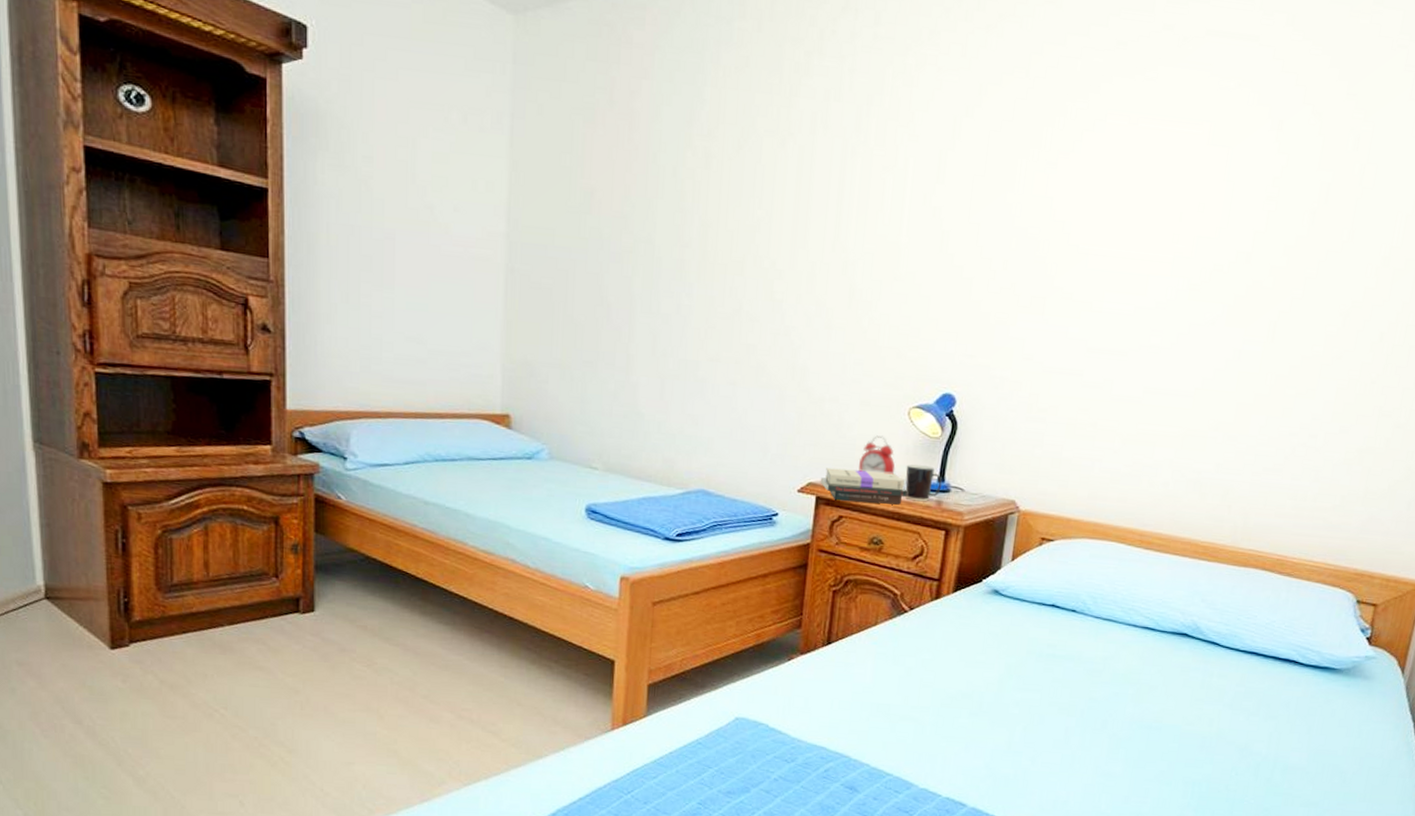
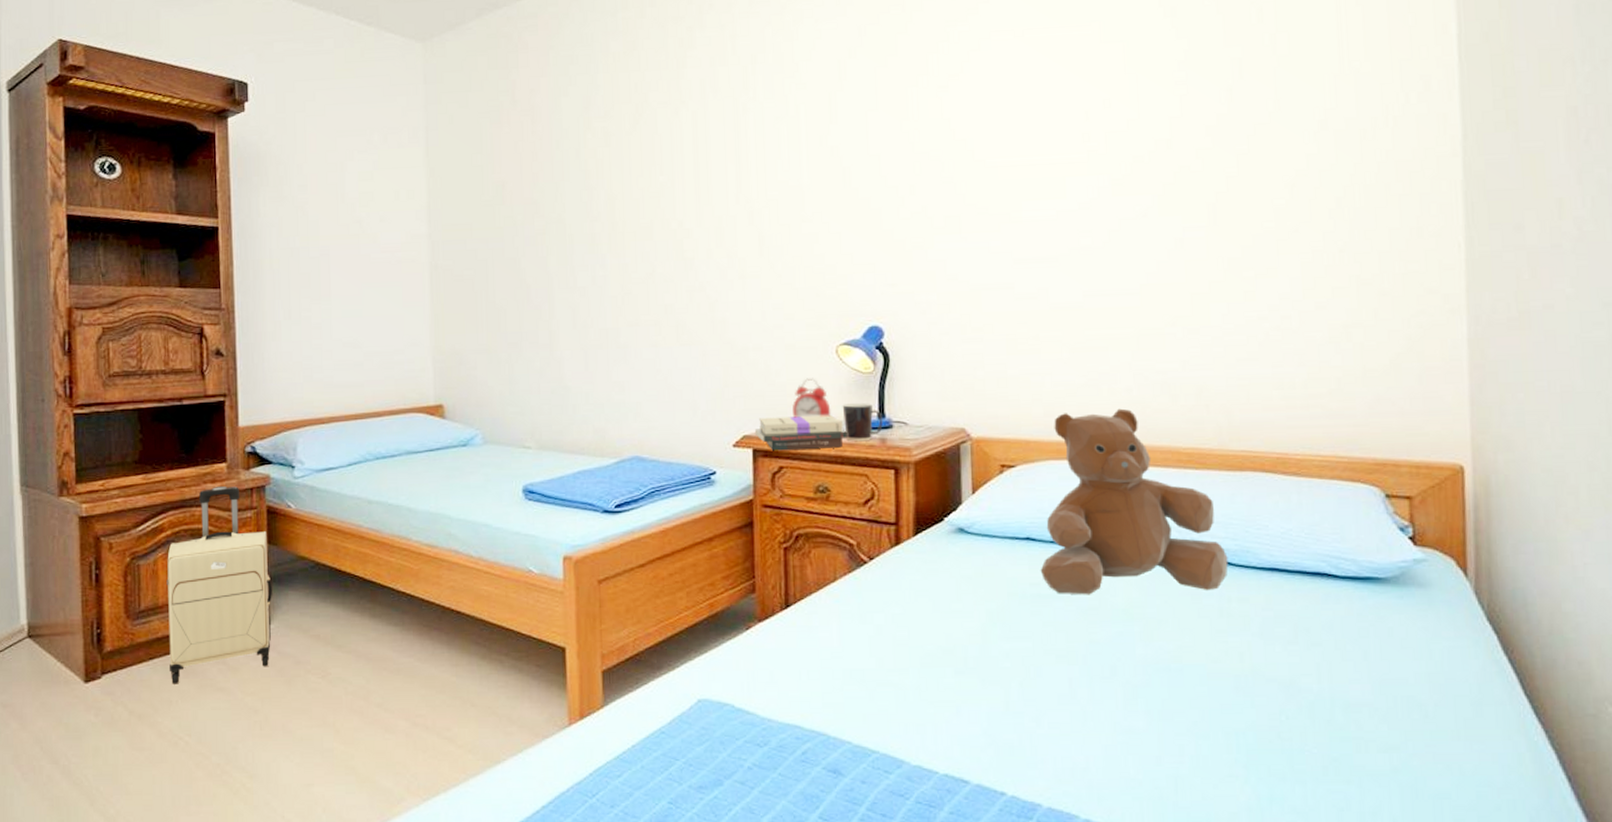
suitcase: none [202,468,319,659] -> present [166,485,273,684]
teddy bear: none [1058,497,1218,665] -> present [1040,408,1228,595]

